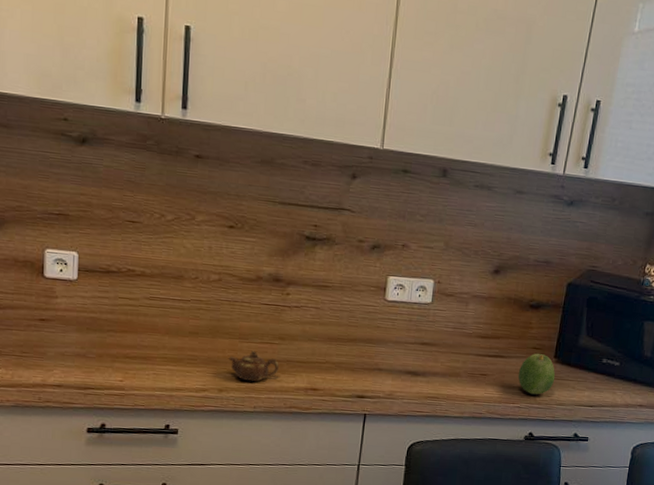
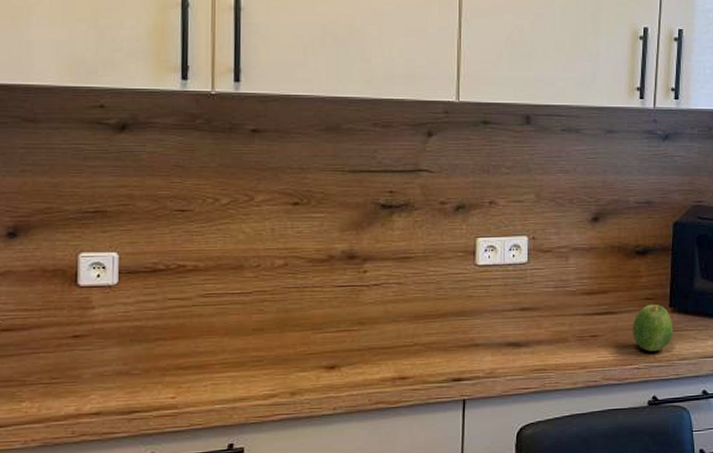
teapot: present [228,350,279,382] -> none [300,341,360,378]

